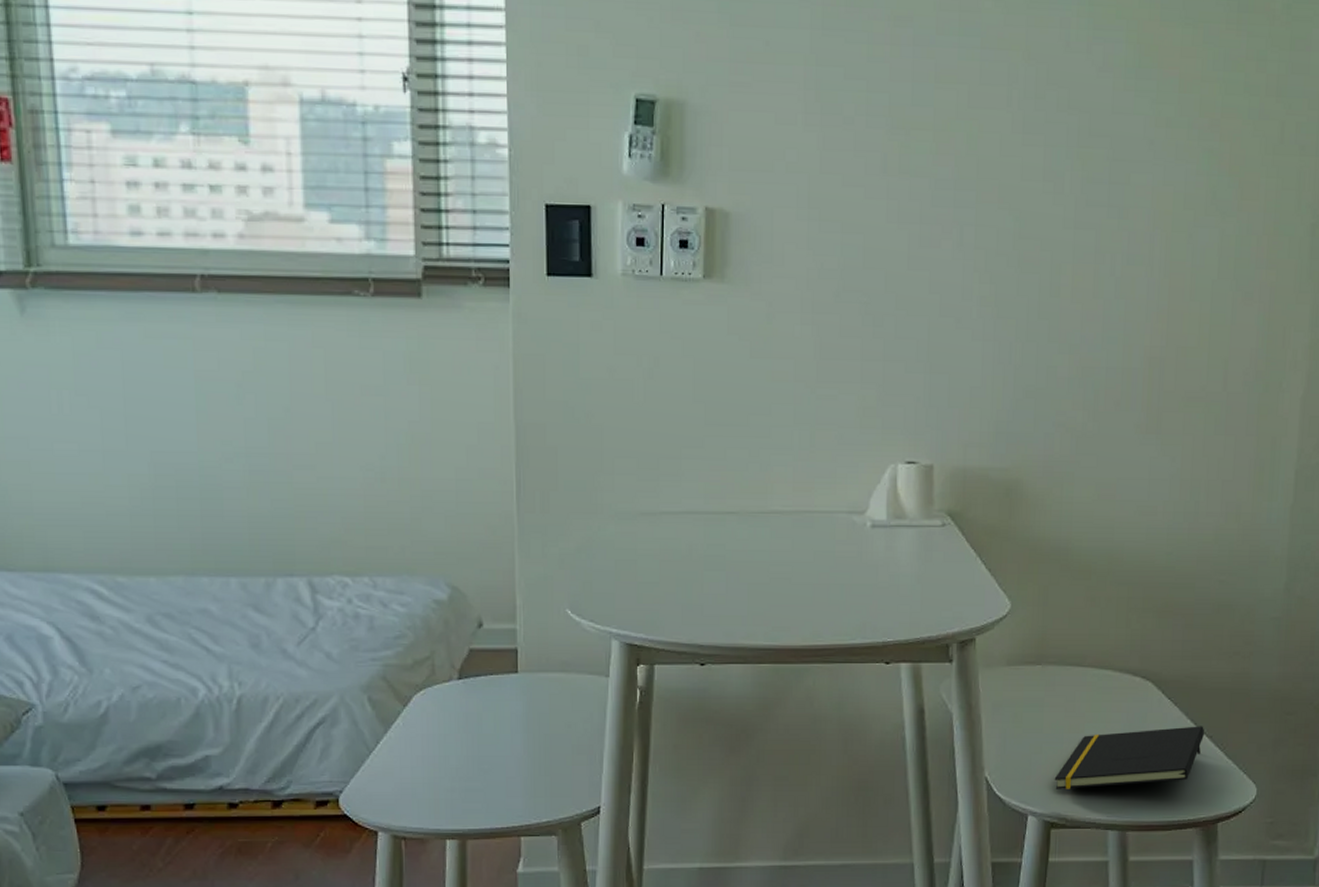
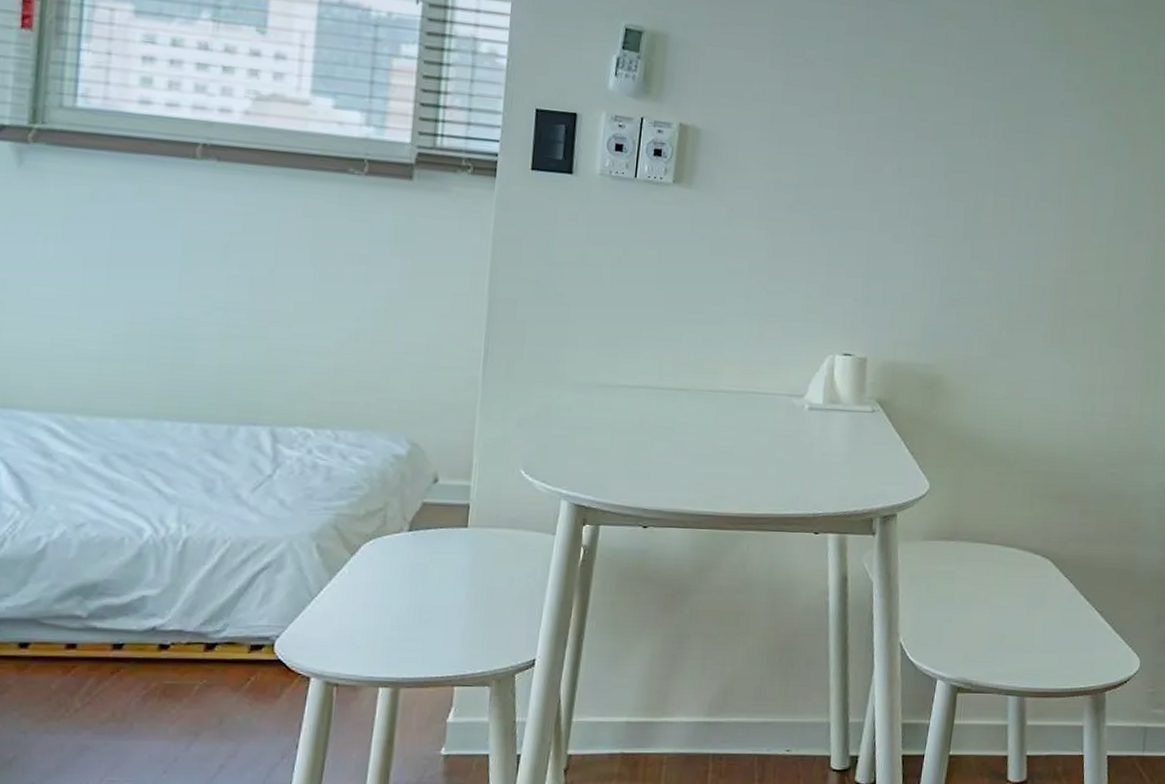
notepad: present [1054,726,1205,789] -> none [962,602,1096,656]

